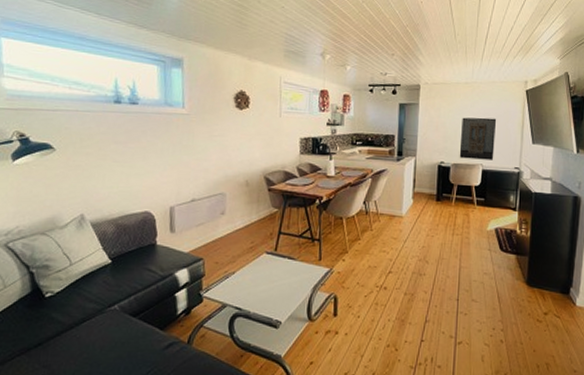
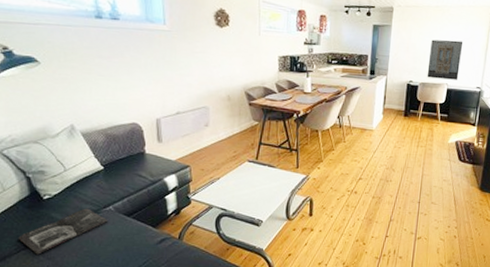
magazine: none [14,307,113,362] -> present [18,208,109,255]

